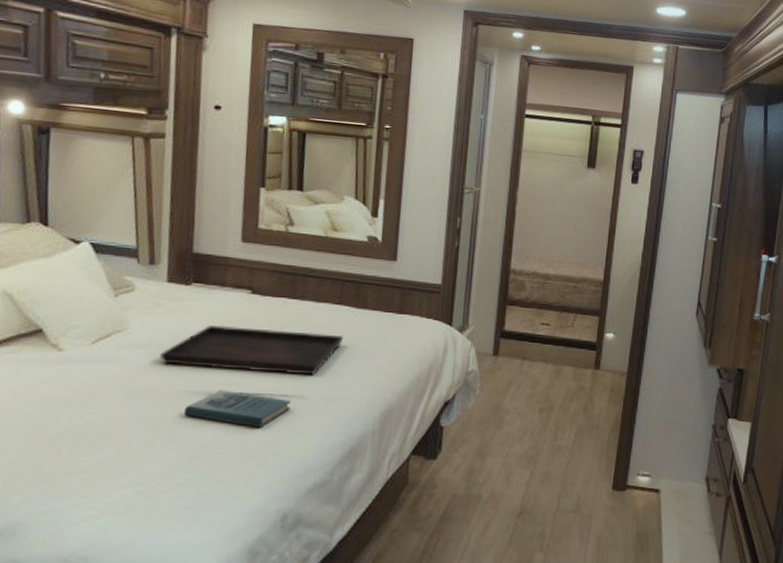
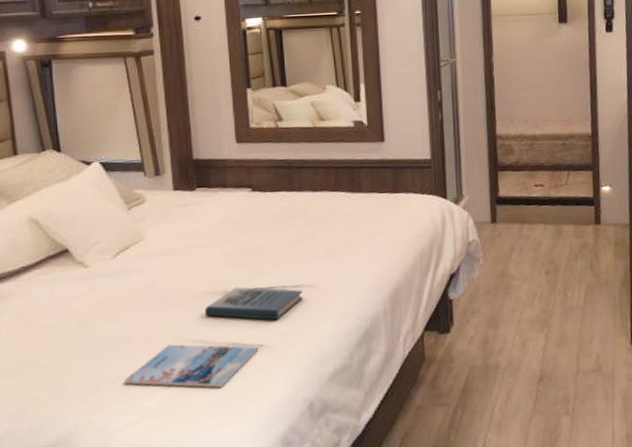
magazine: none [86,441,235,490] -> present [124,344,258,388]
serving tray: present [160,325,344,375] -> none [176,220,344,269]

